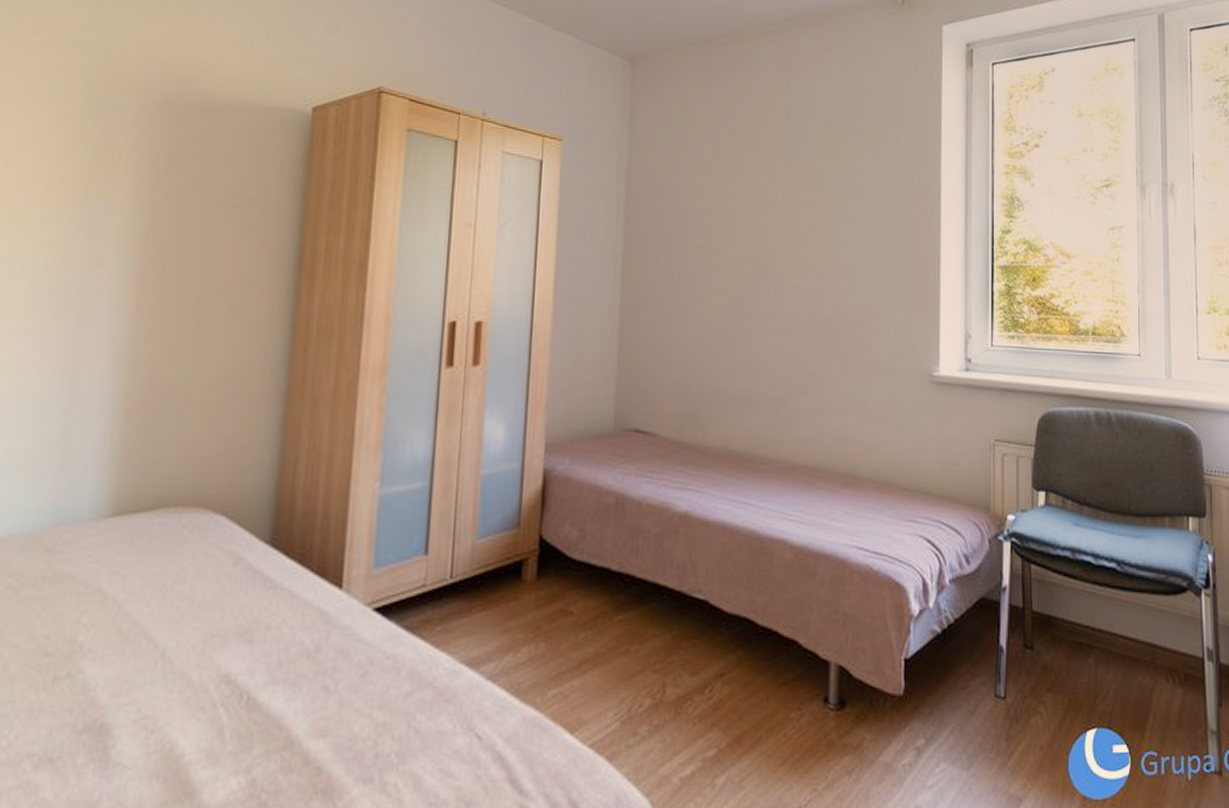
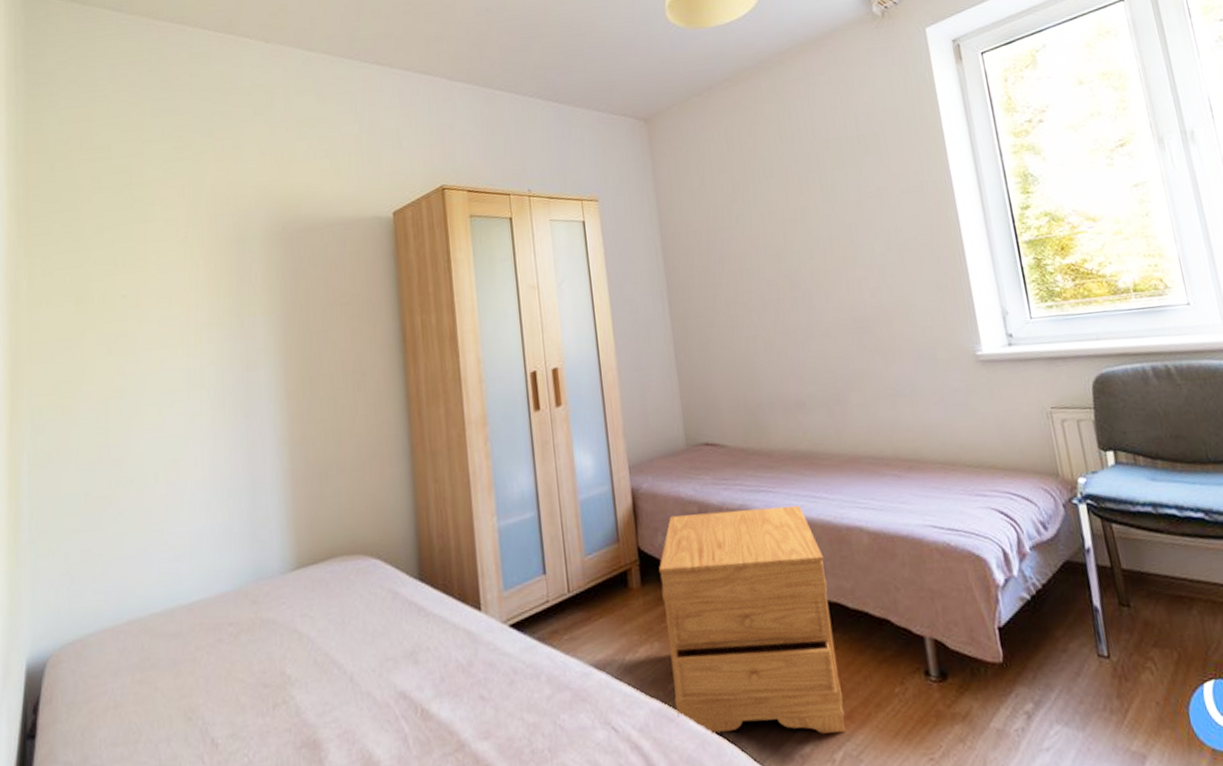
nightstand: none [551,505,741,757] -> present [659,506,846,734]

